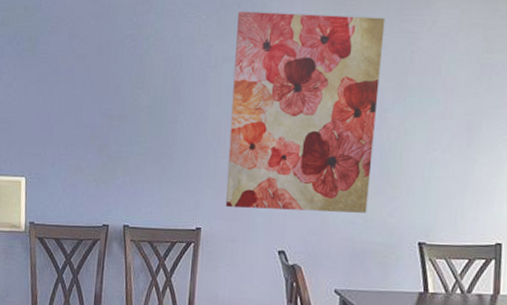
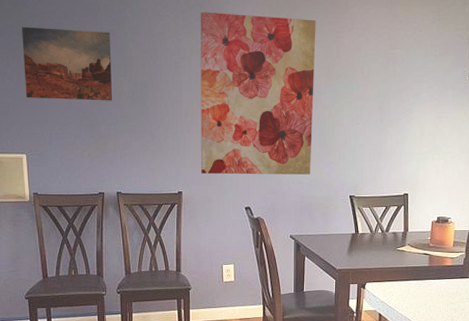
wall art: none [30,33,130,118] -> present [22,27,113,101]

